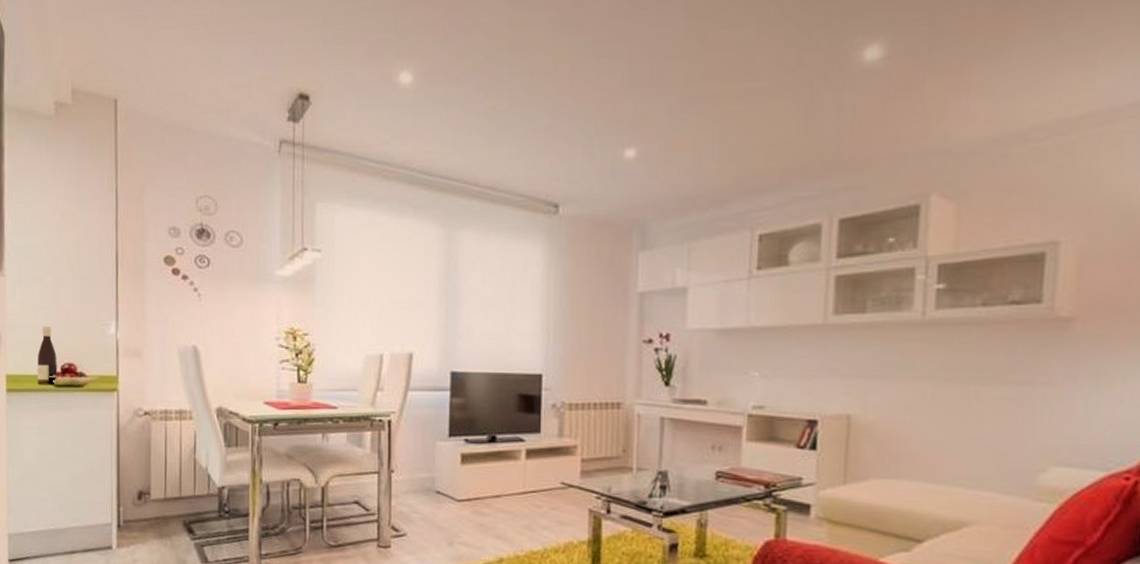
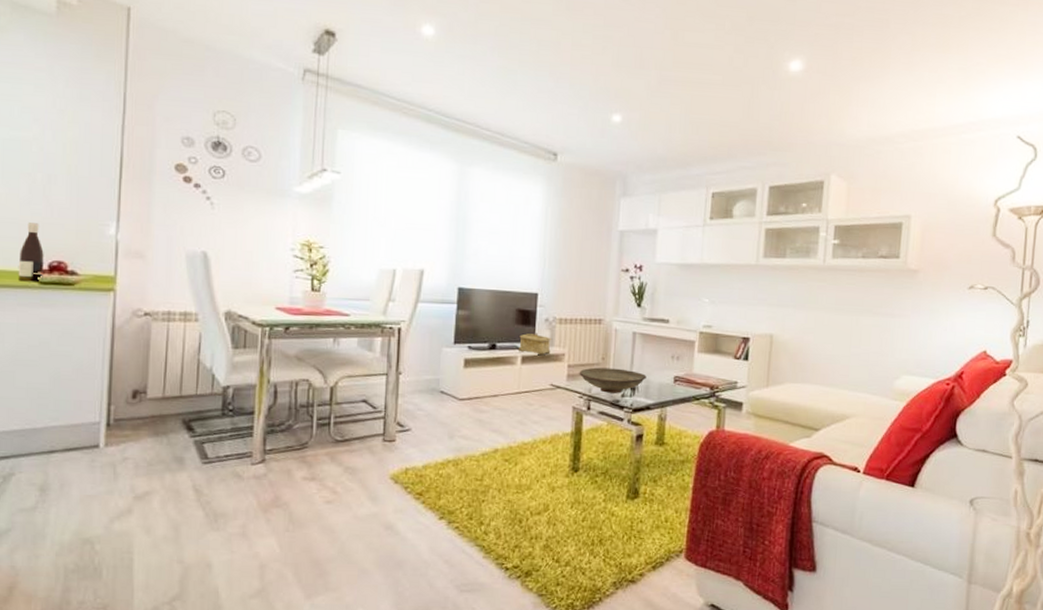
decorative box: none [521,421,562,449] -> present [517,333,553,356]
decorative bowl: none [595,461,680,493] -> present [579,367,647,394]

